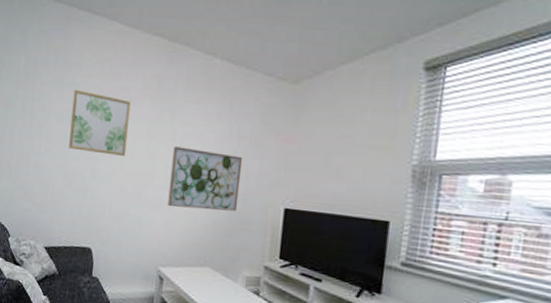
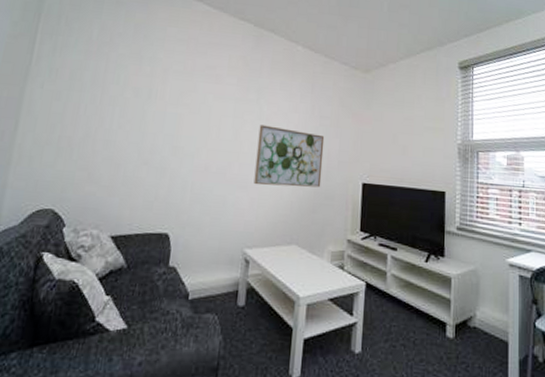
wall art: present [69,89,131,156] -> none [146,64,217,134]

